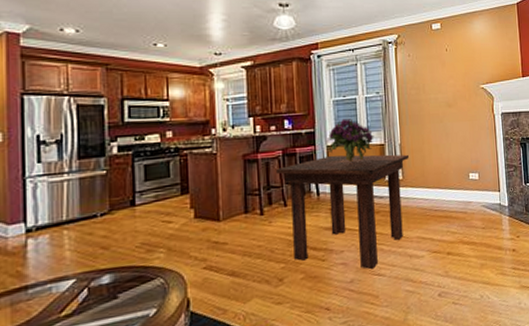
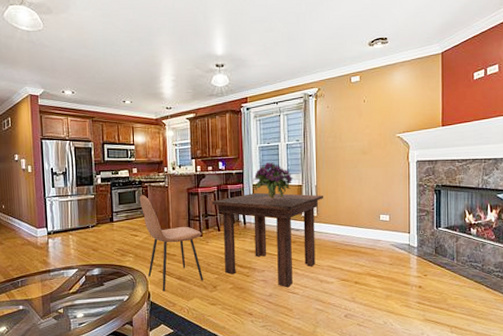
chair: none [175,166,265,296] -> present [139,195,203,292]

